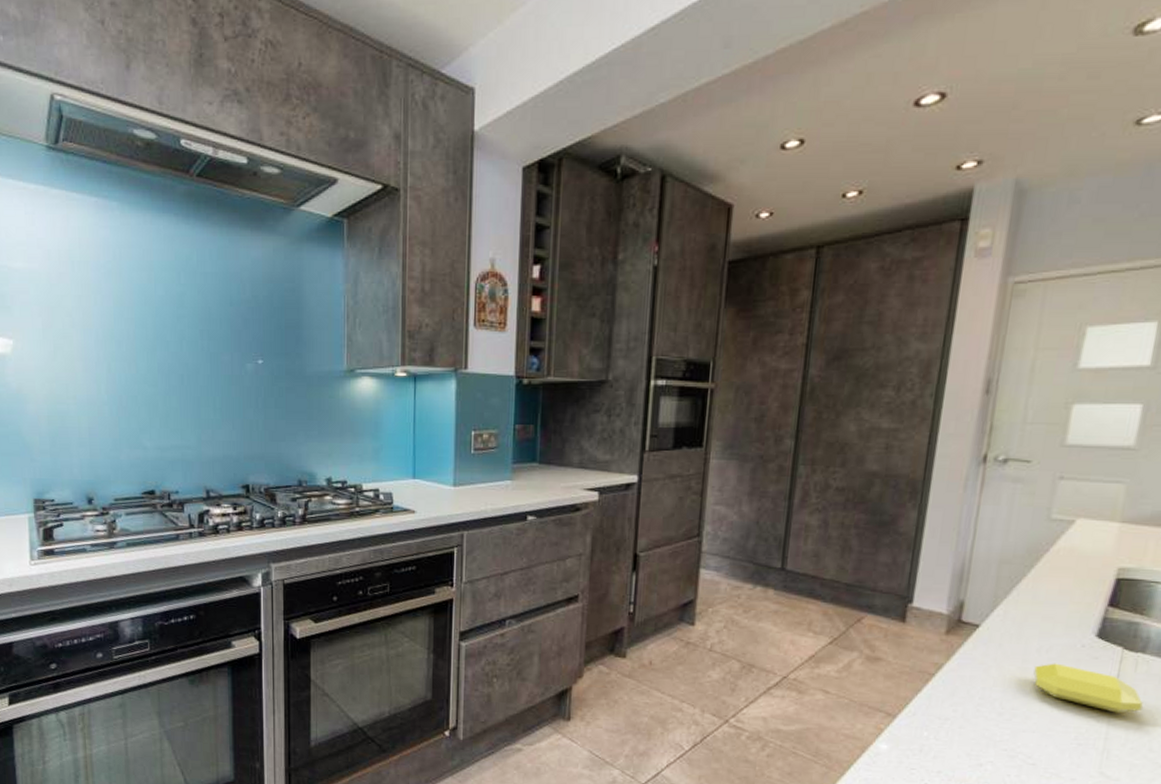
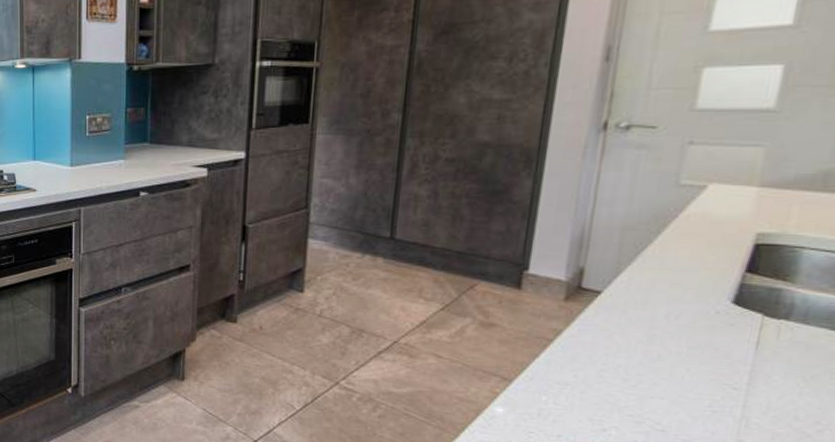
soap bar: present [1033,663,1143,713] -> none [661,329,787,381]

